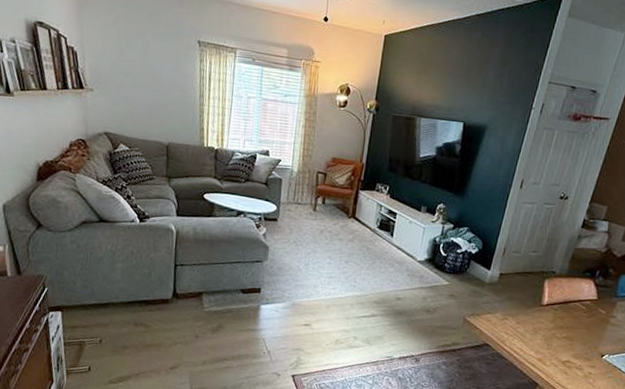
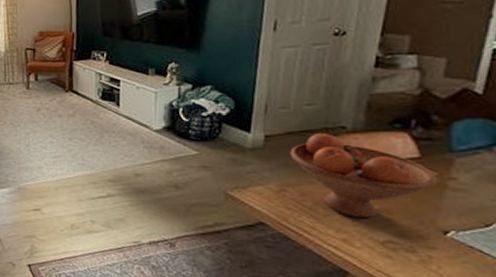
fruit bowl: none [514,274,605,343] -> present [289,132,437,218]

